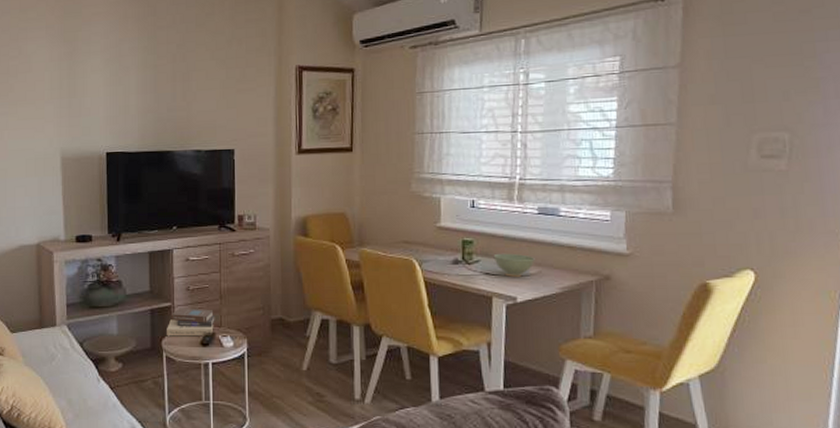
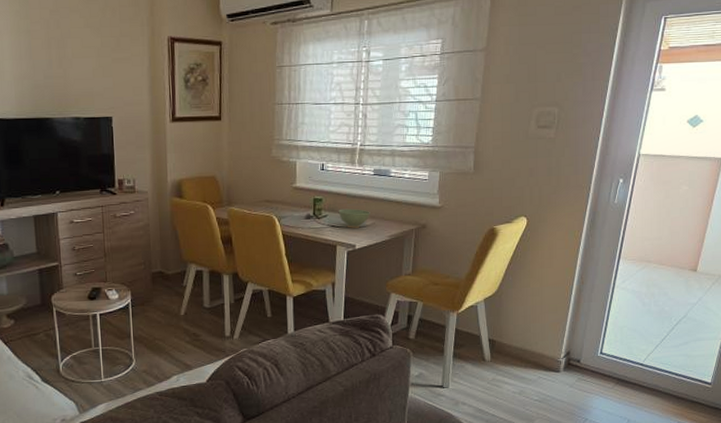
books: present [167,307,215,337] -> none [55,266,101,293]

